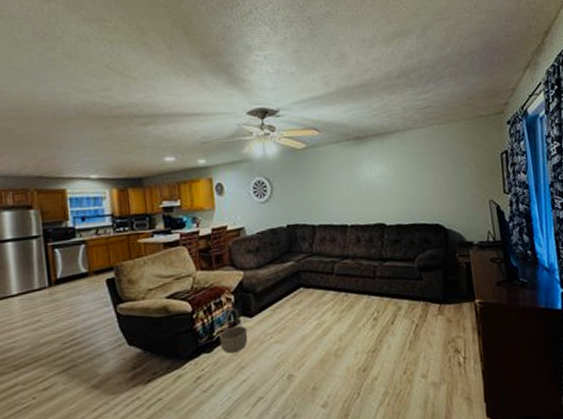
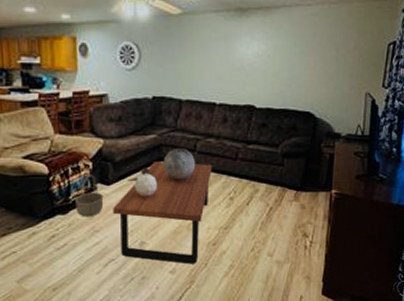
coffee table: none [257,285,353,396] -> present [113,162,212,264]
decorative sphere: none [269,294,300,326] -> present [127,166,157,197]
decorative globe: none [303,272,336,305] -> present [163,148,196,180]

